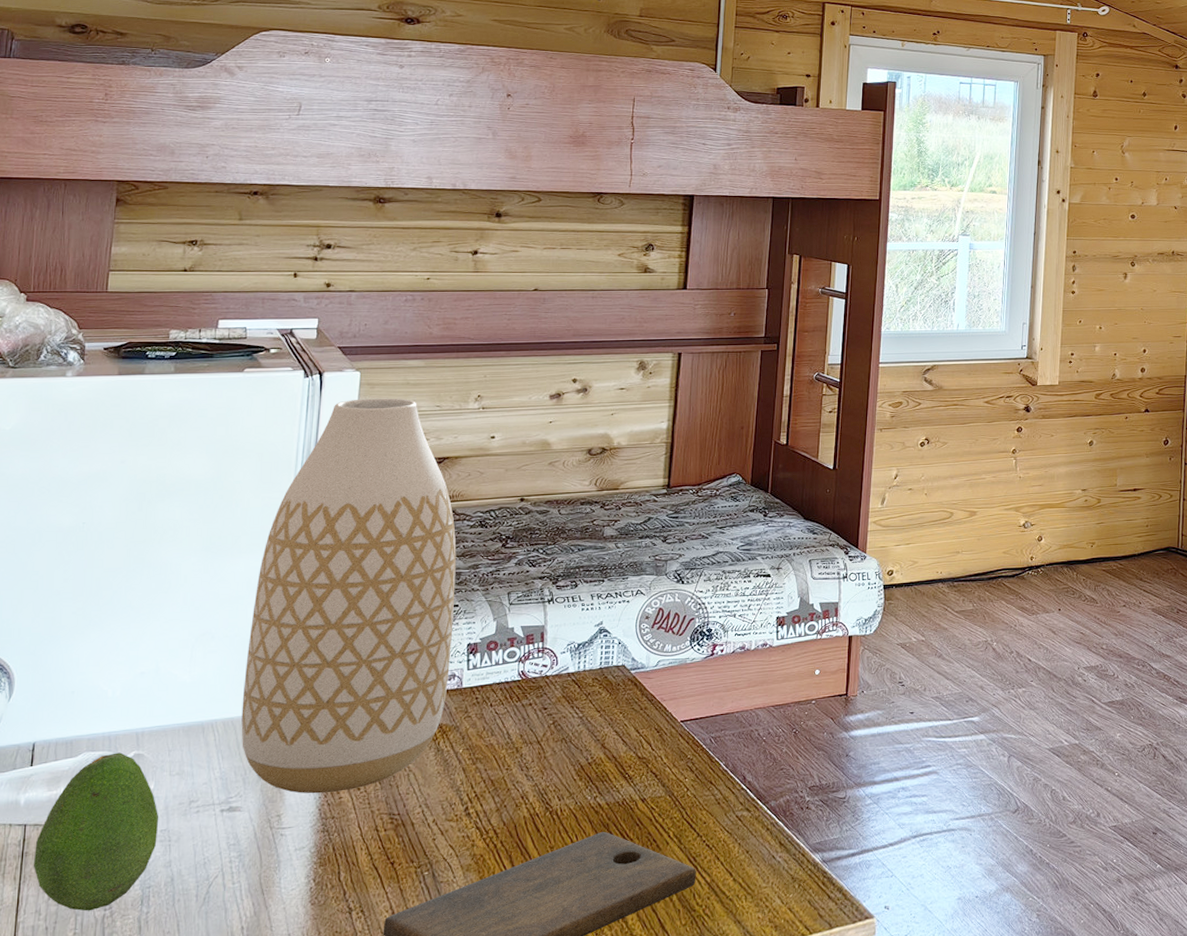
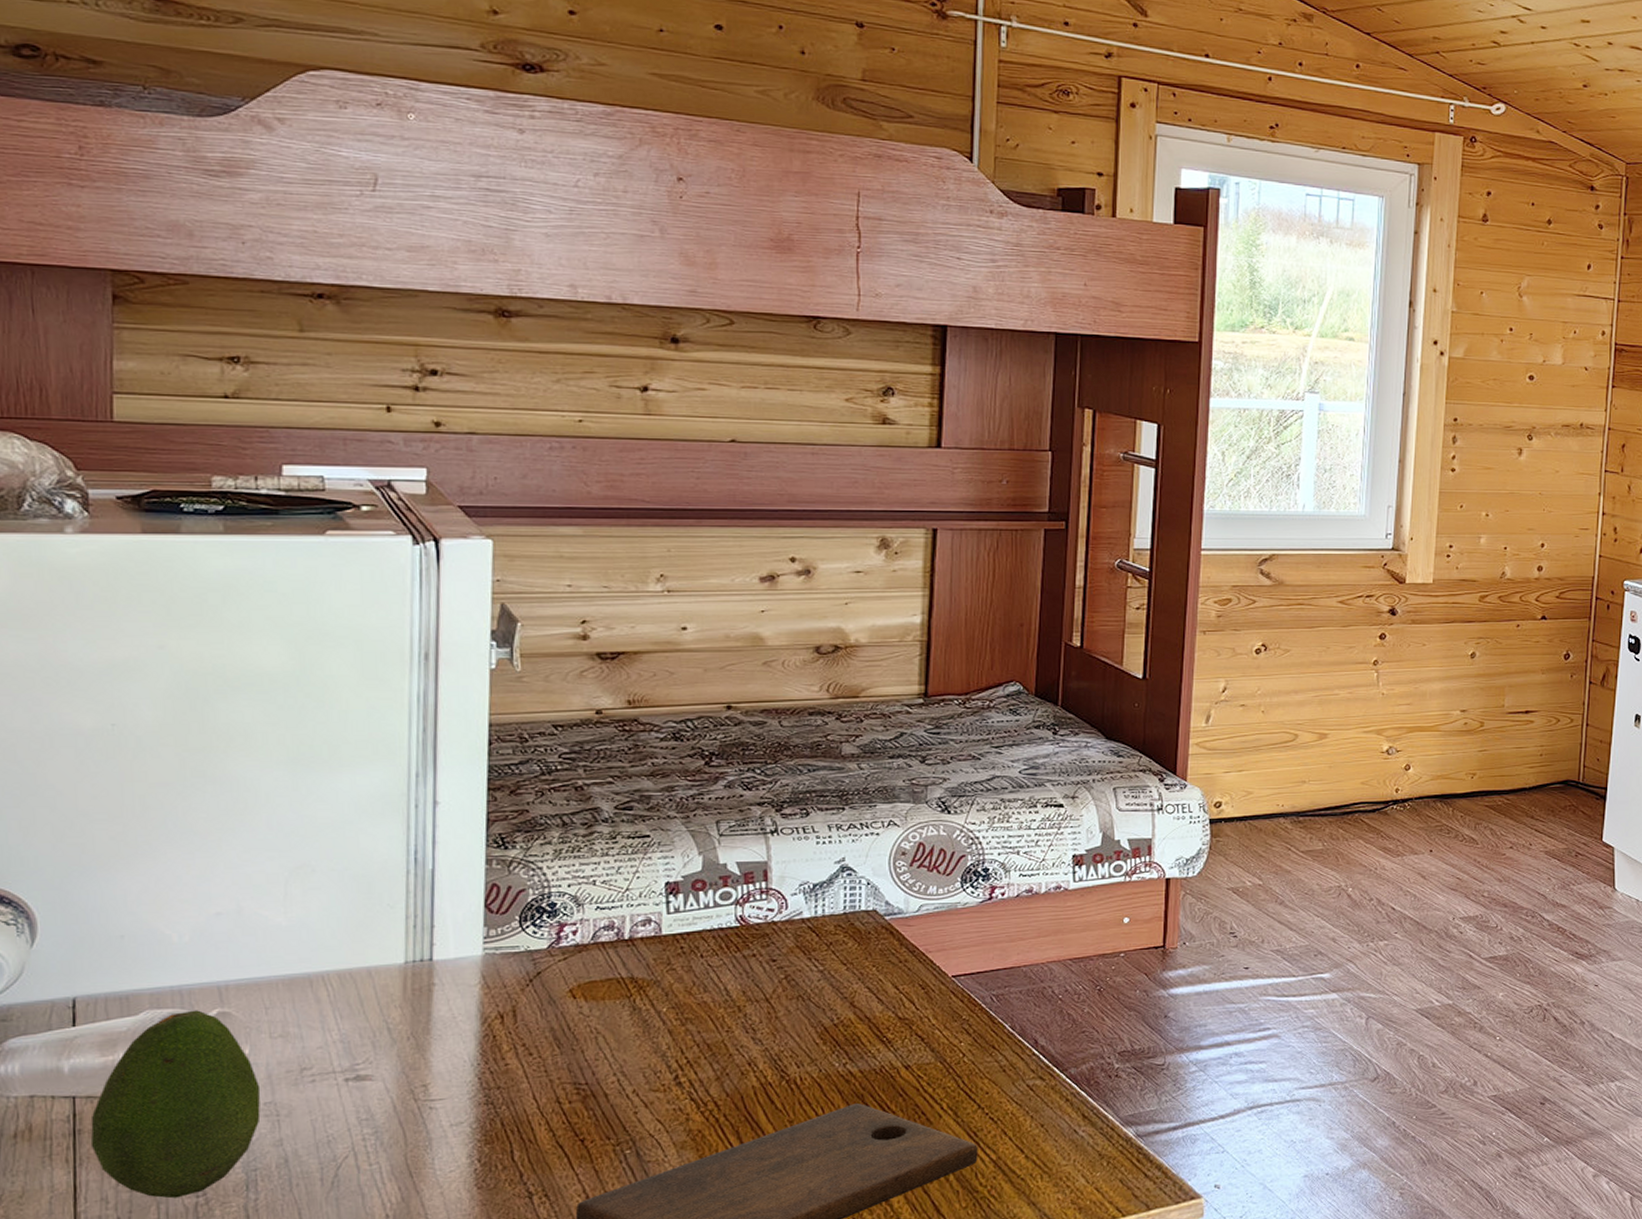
vase: present [241,398,457,794] -> none [361,574,645,1060]

